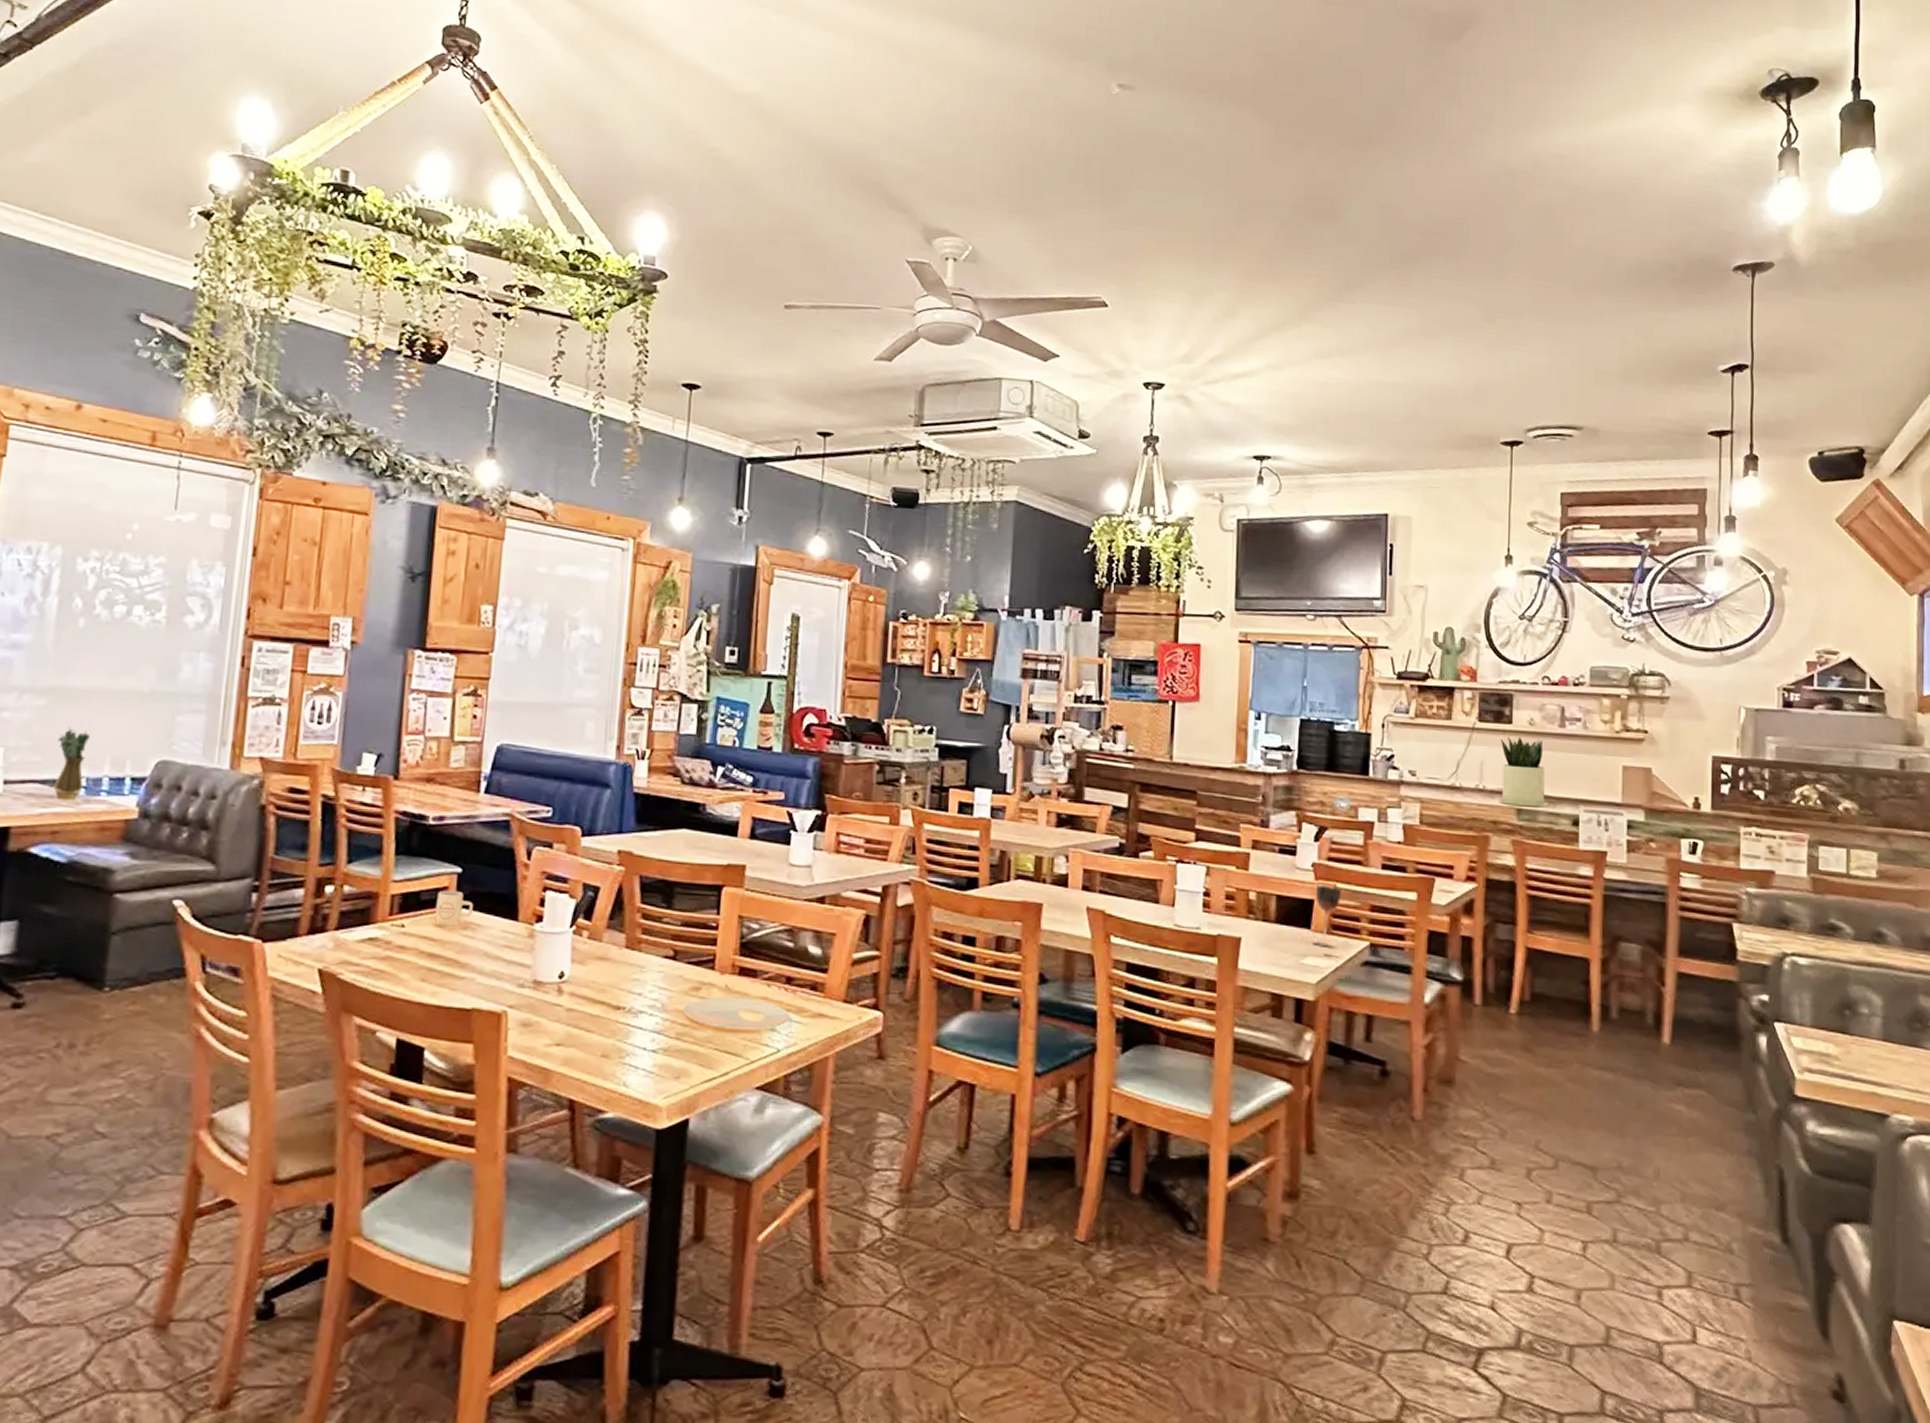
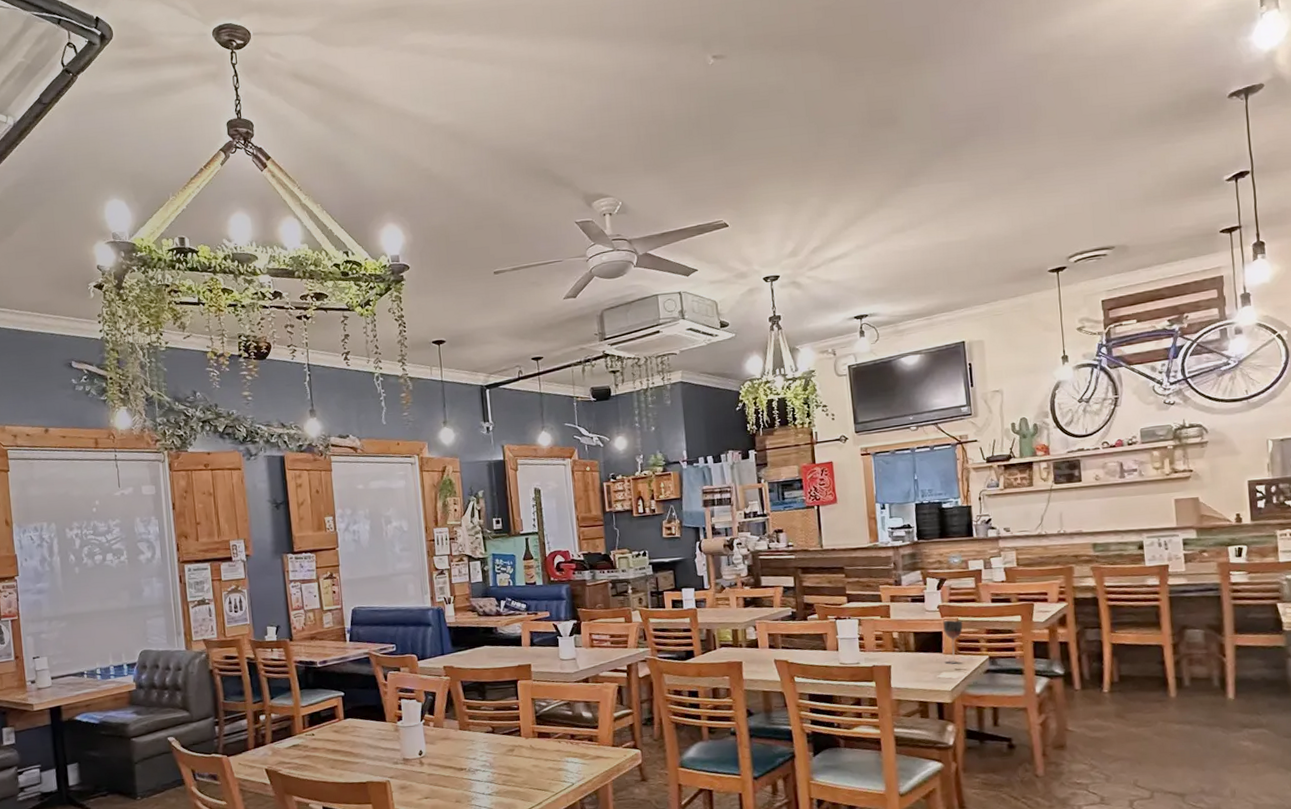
vase: present [54,726,90,801] -> none [78,637,99,685]
mug: present [434,890,473,928] -> none [331,707,356,732]
plate: present [682,996,792,1032] -> none [504,752,578,775]
planter: present [1497,736,1550,808] -> none [1074,489,1118,542]

